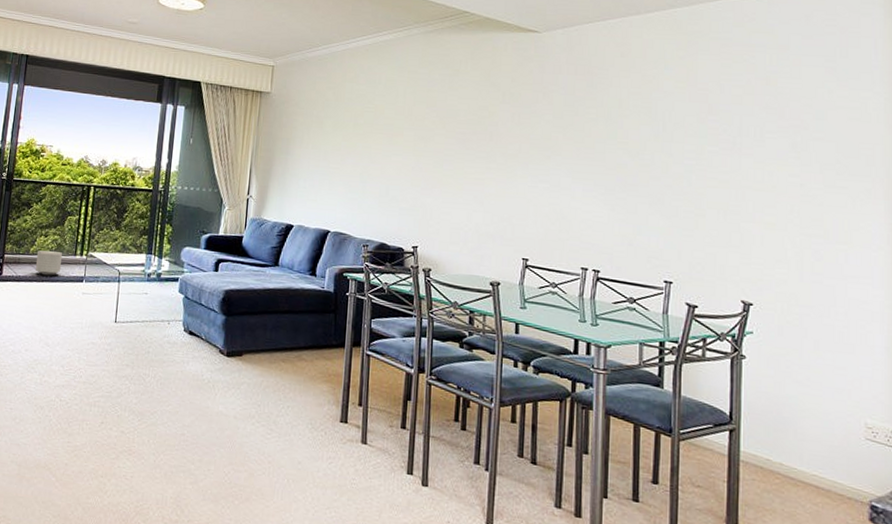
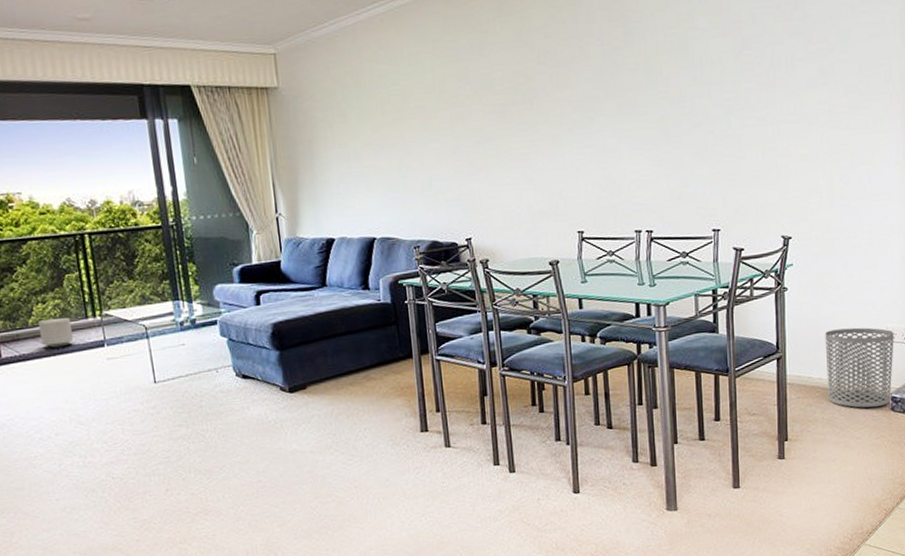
waste bin: none [788,411,875,514] -> present [825,327,894,408]

